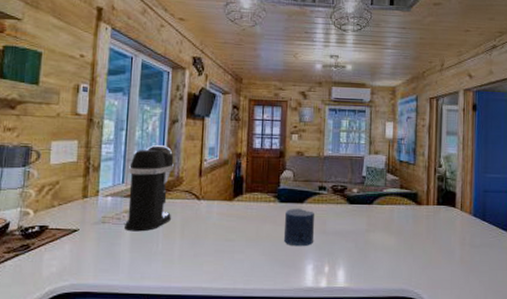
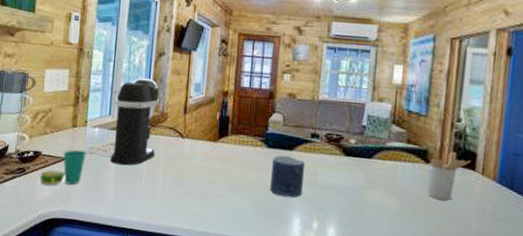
cup: none [46,220,99,260] -> present [39,149,86,186]
utensil holder: none [418,192,452,235] -> present [426,151,471,201]

